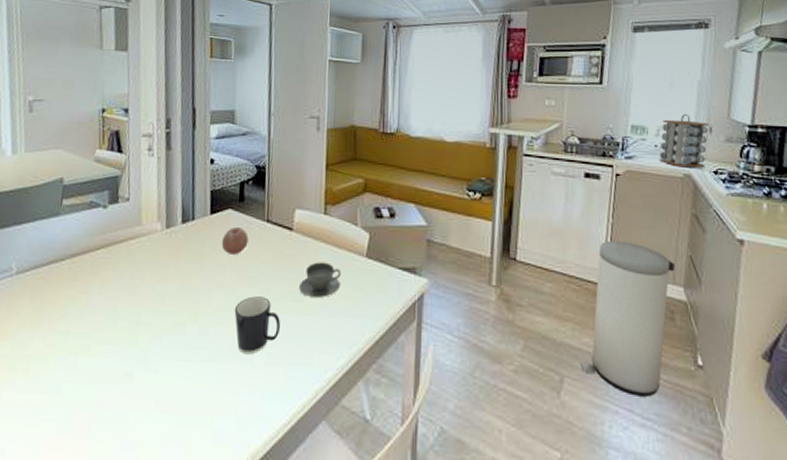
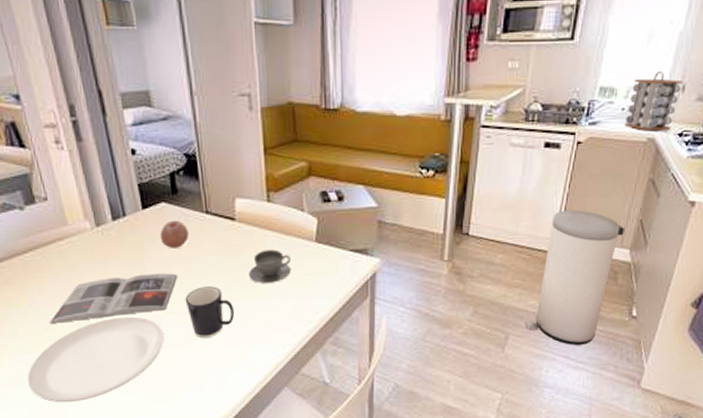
plate: none [63,322,208,419] -> present [27,316,164,403]
magazine: none [101,279,231,325] -> present [49,273,177,323]

